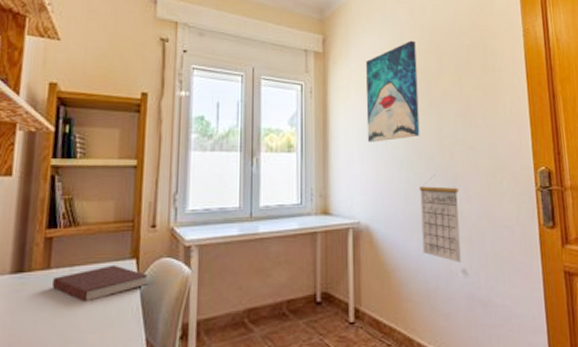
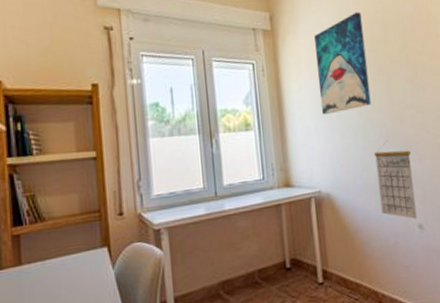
notebook: present [51,264,148,303] -> none [25,254,122,293]

